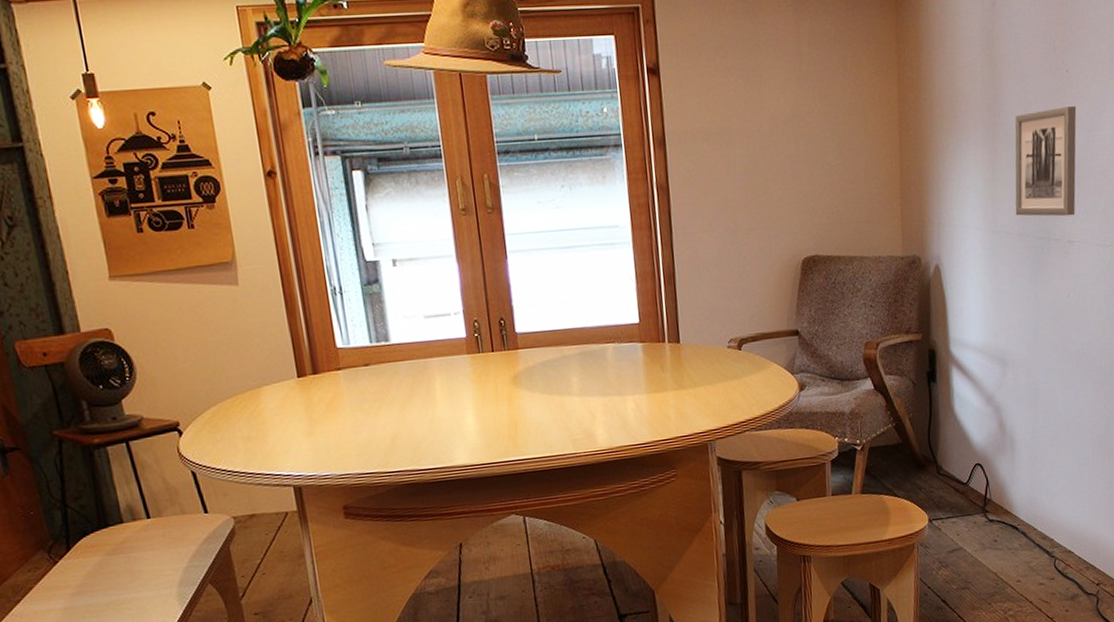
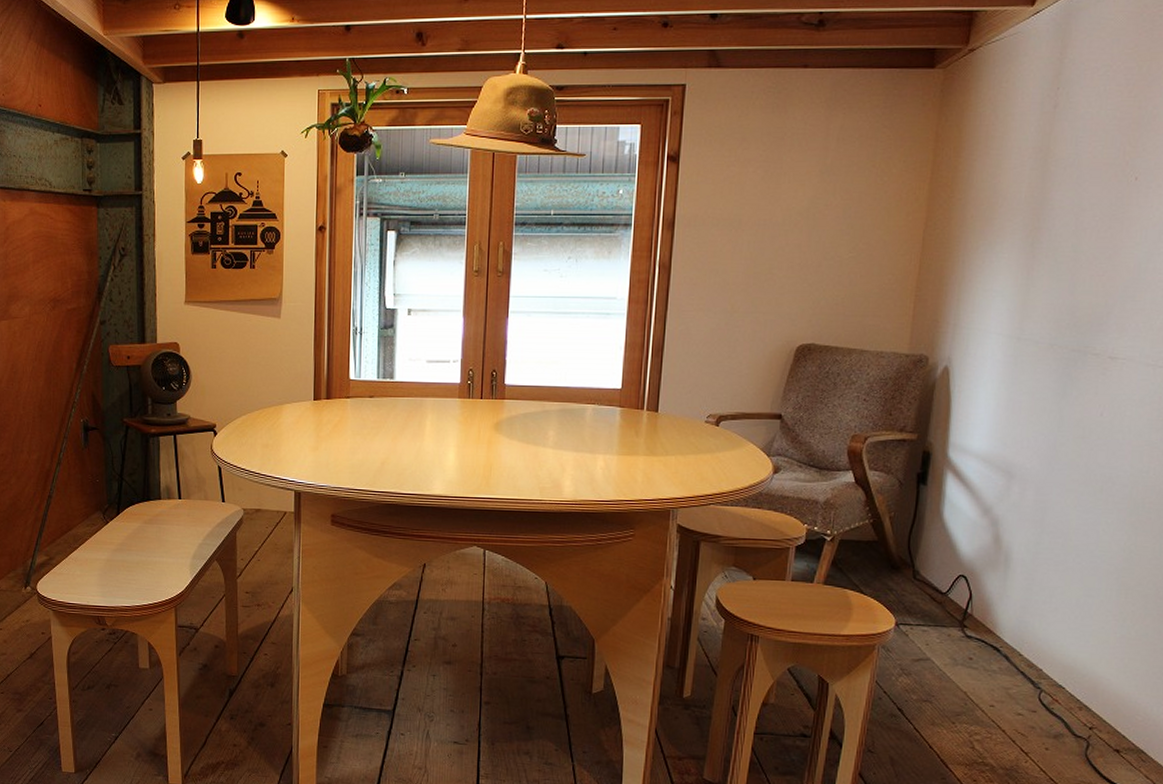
wall art: present [1015,106,1077,217] -> none [1048,216,1142,331]

